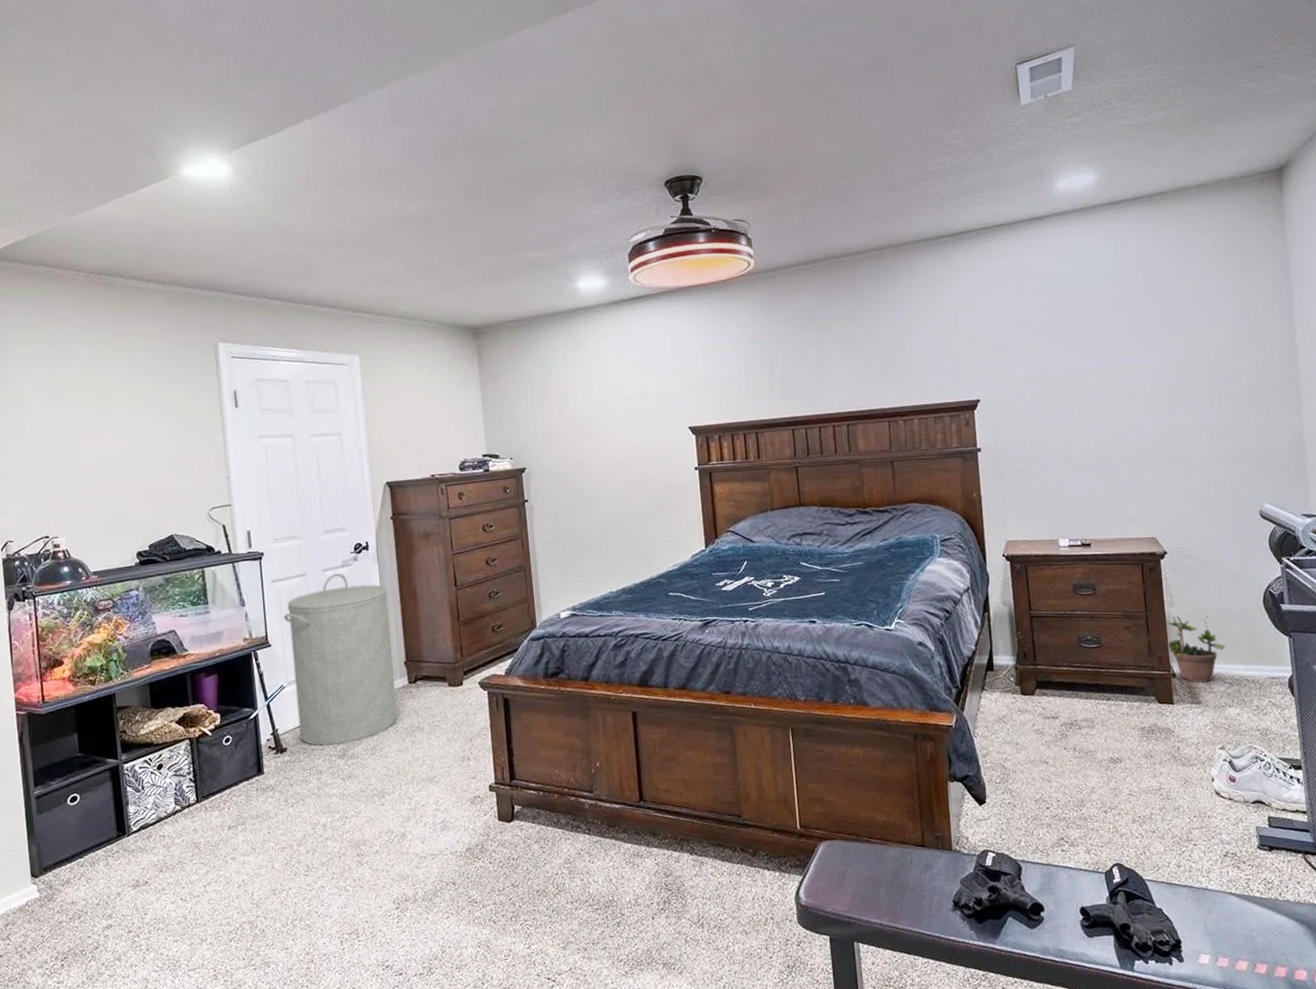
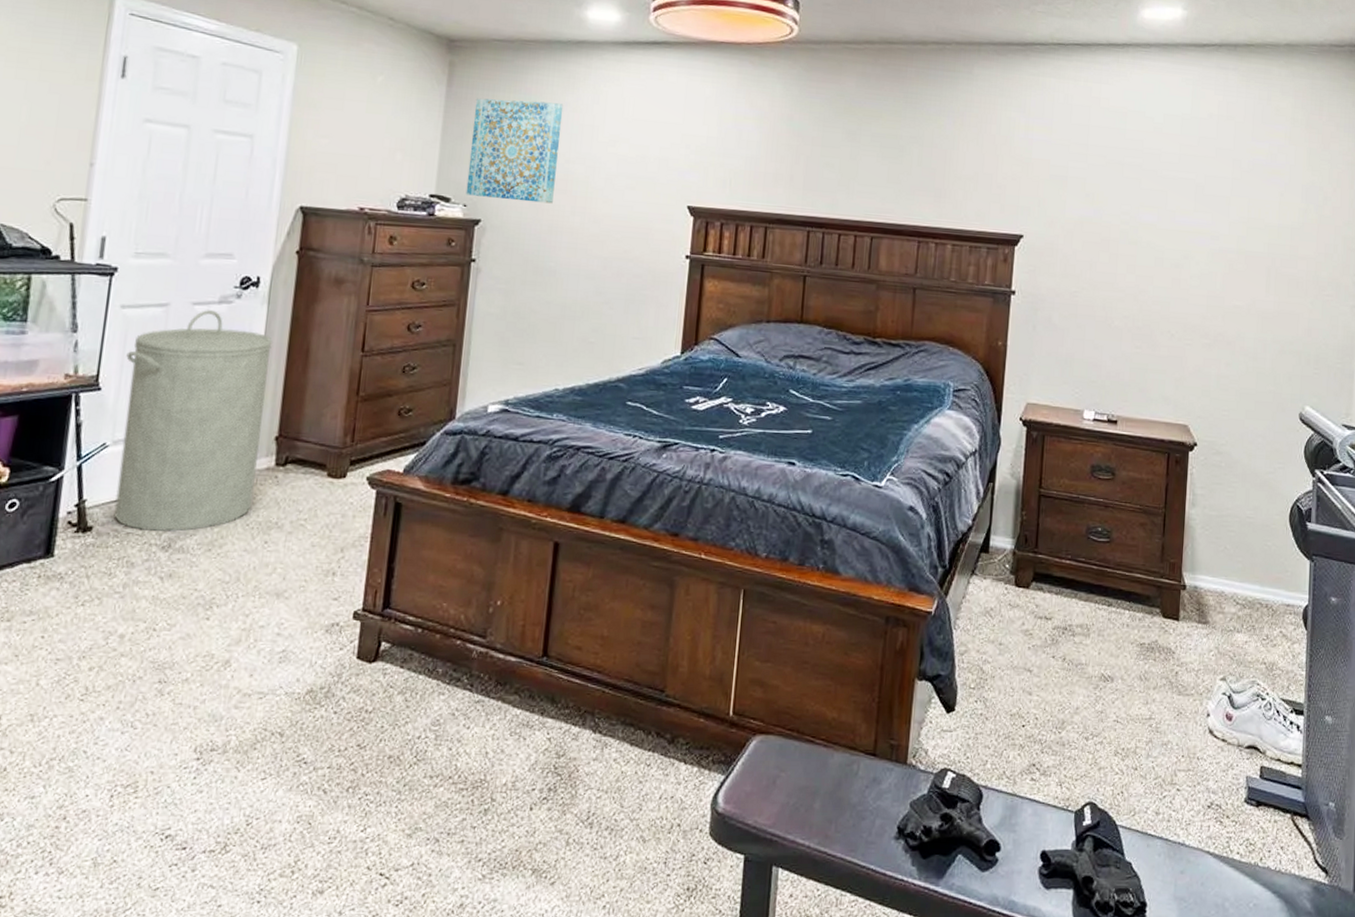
wall art: none [503,363,580,450] -> present [465,98,564,204]
potted plant: present [1166,615,1225,684] -> none [1181,518,1243,601]

